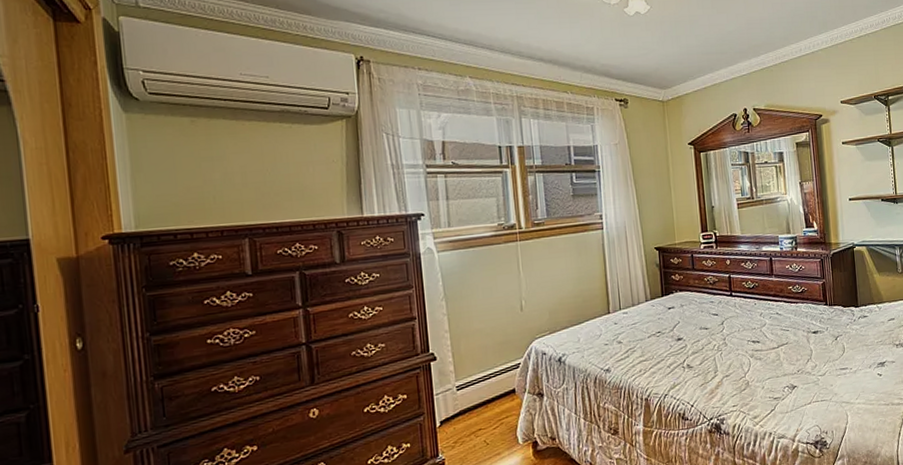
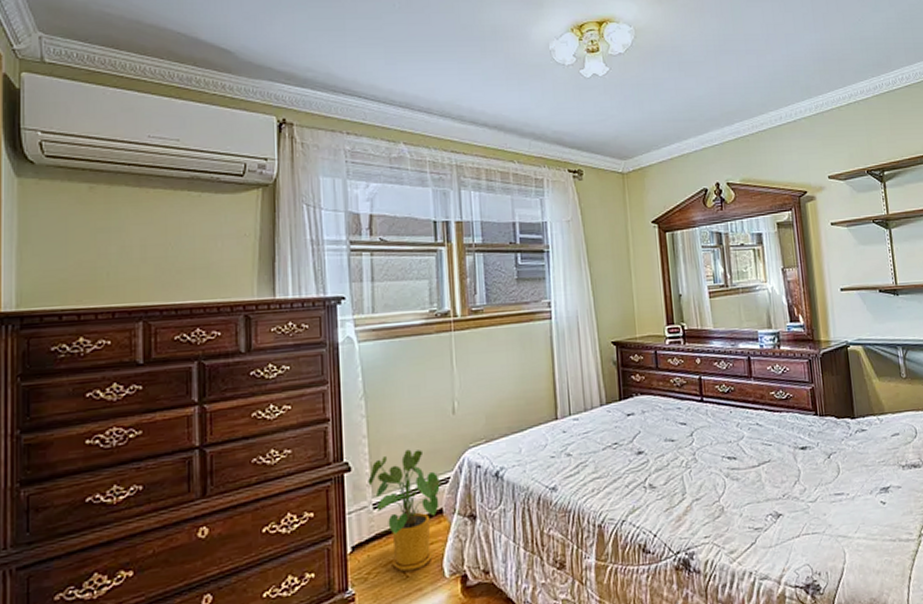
house plant: none [451,341,515,440] -> present [368,449,443,572]

